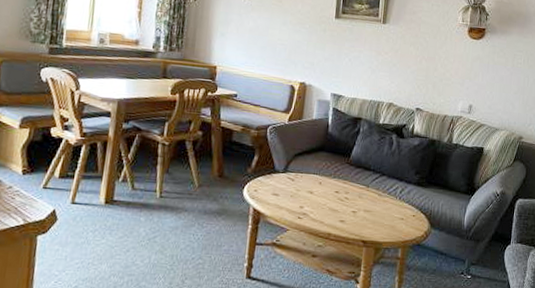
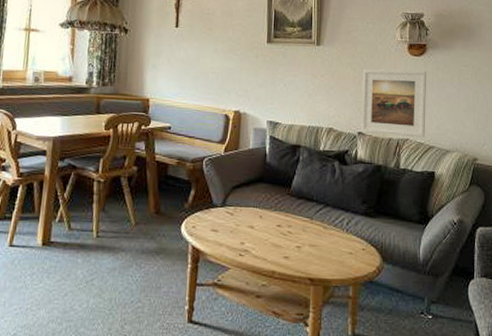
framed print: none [419,49,484,116] -> present [361,69,427,138]

